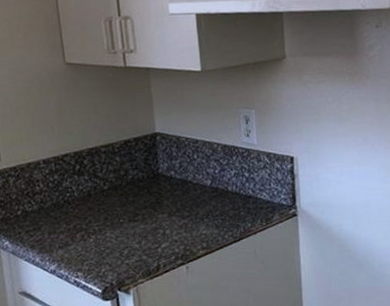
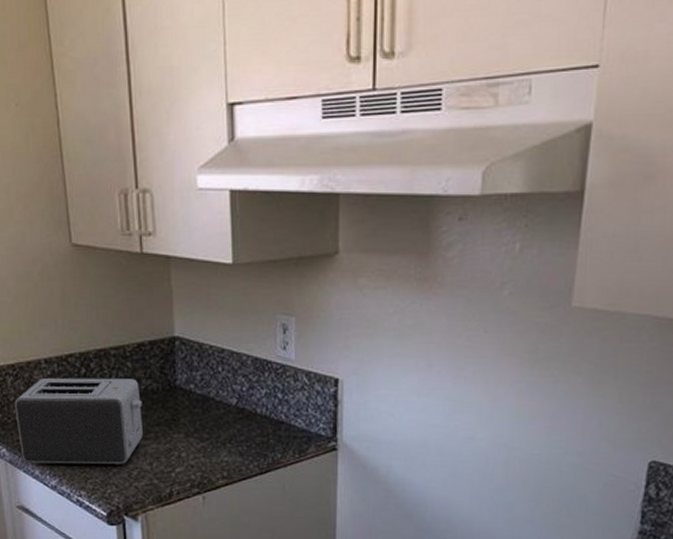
toaster: none [16,170,132,253] -> present [14,378,143,465]

